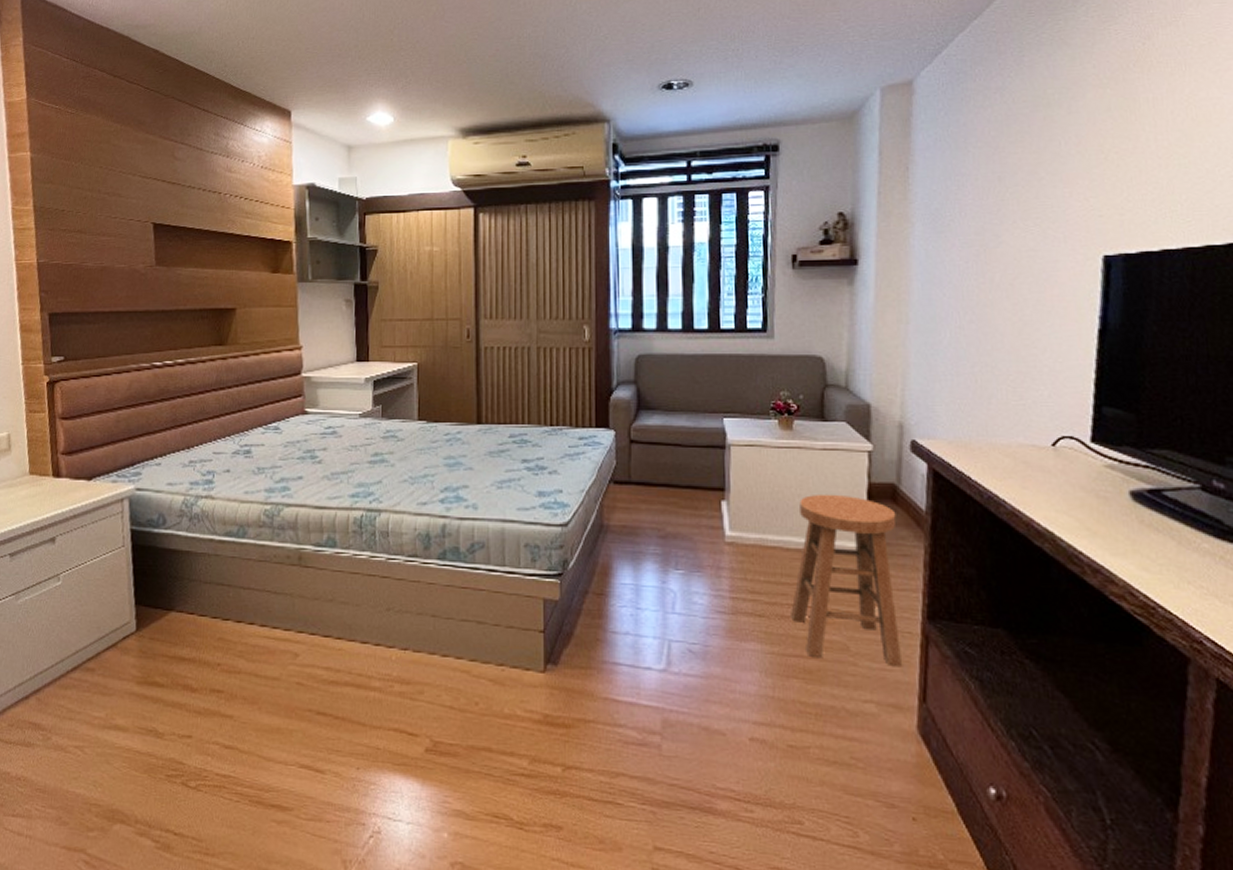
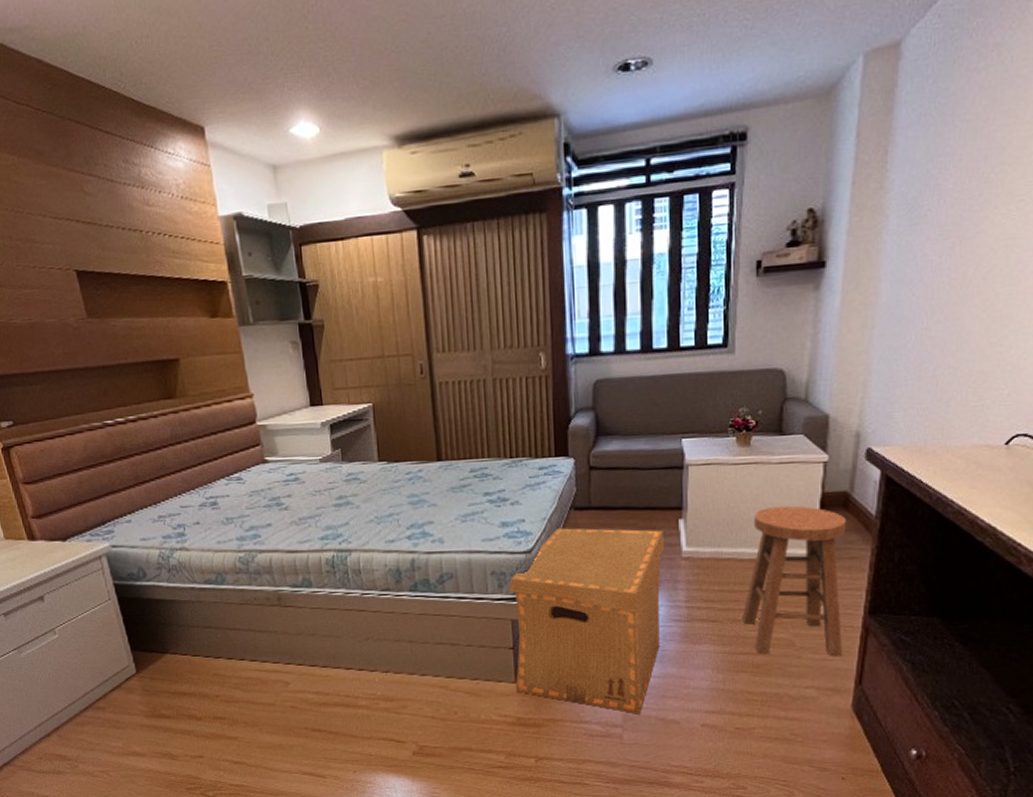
cardboard box: none [542,502,707,721] -> present [508,528,665,714]

